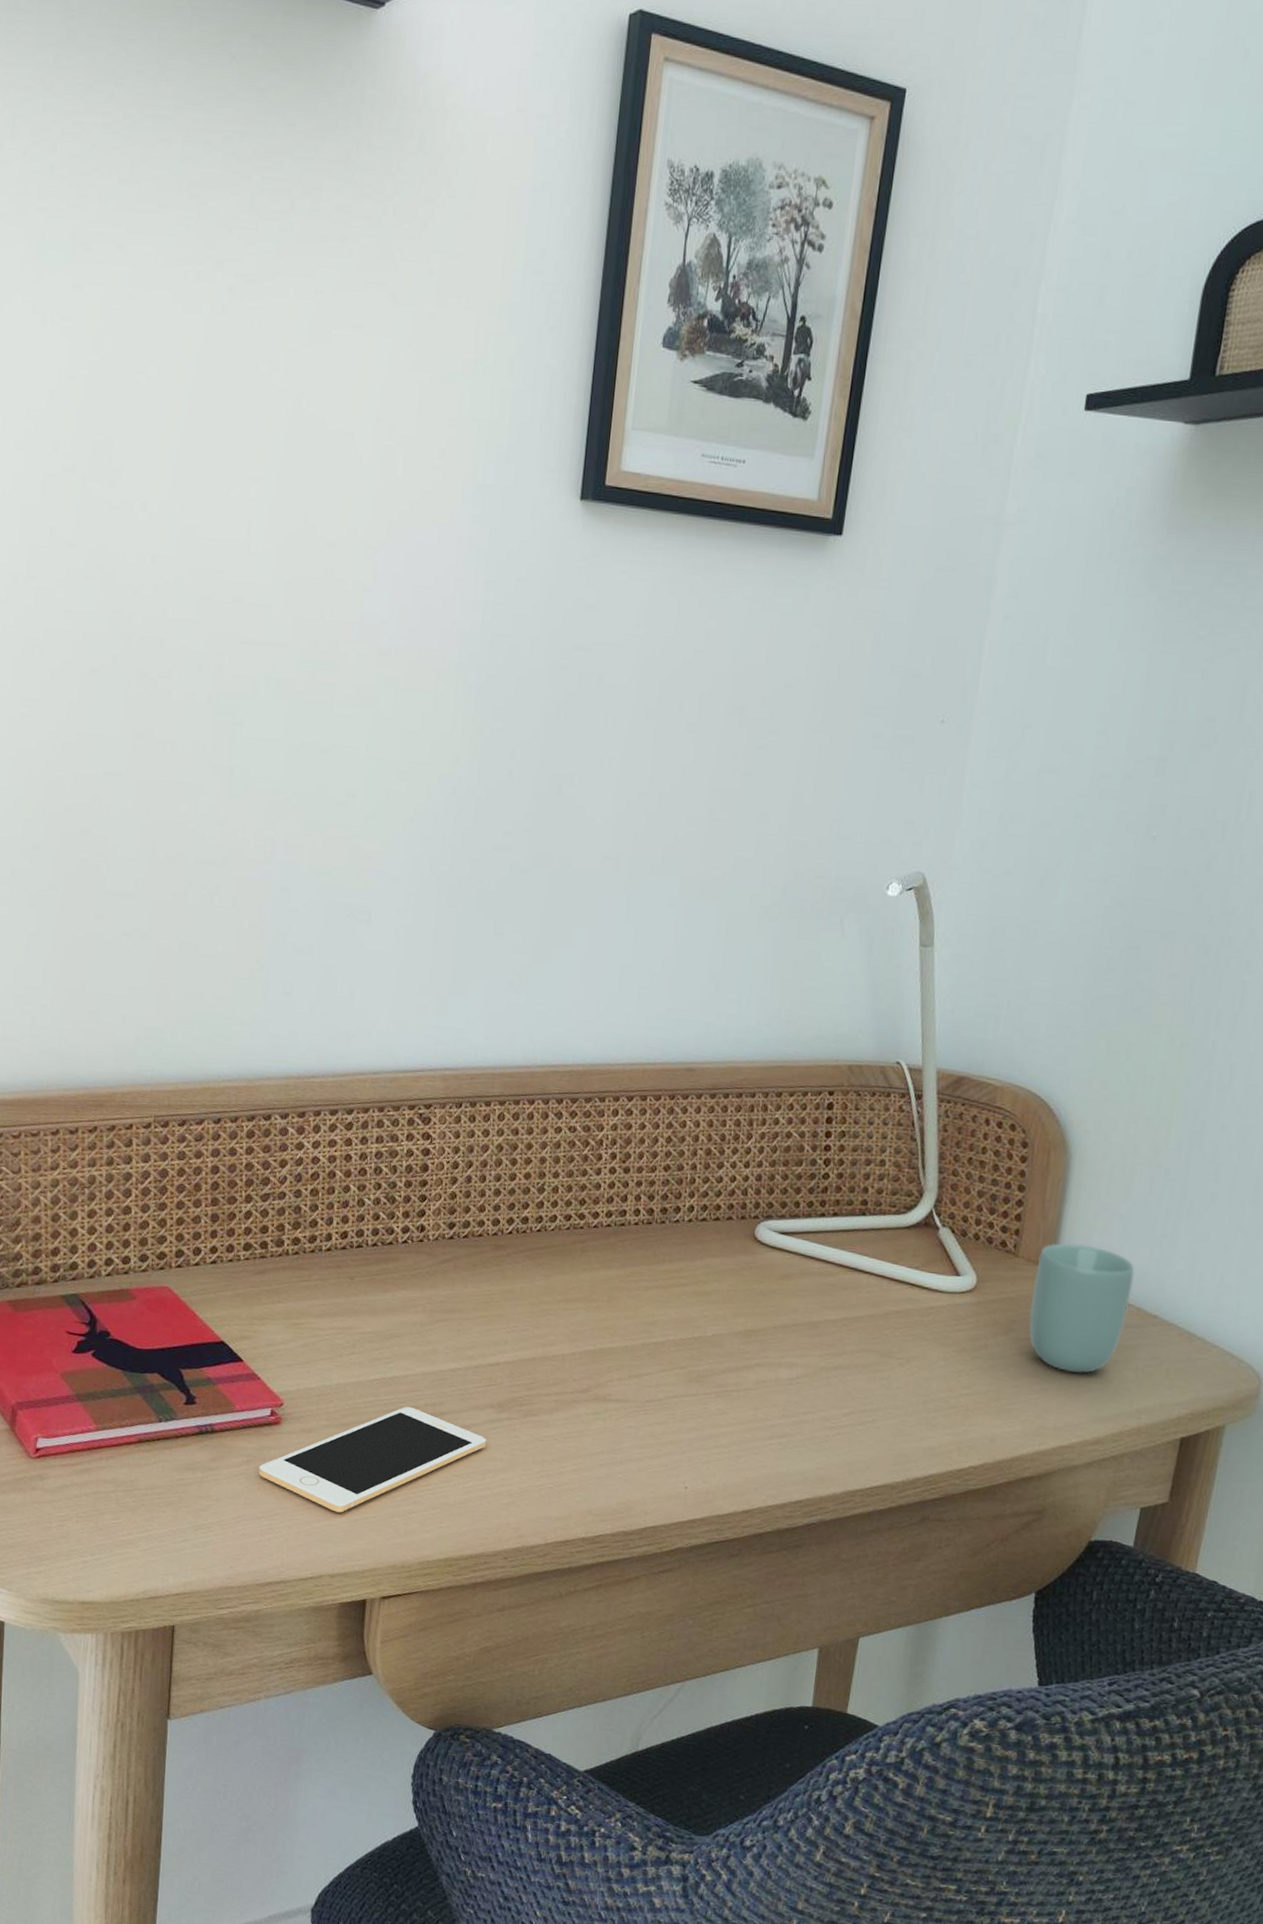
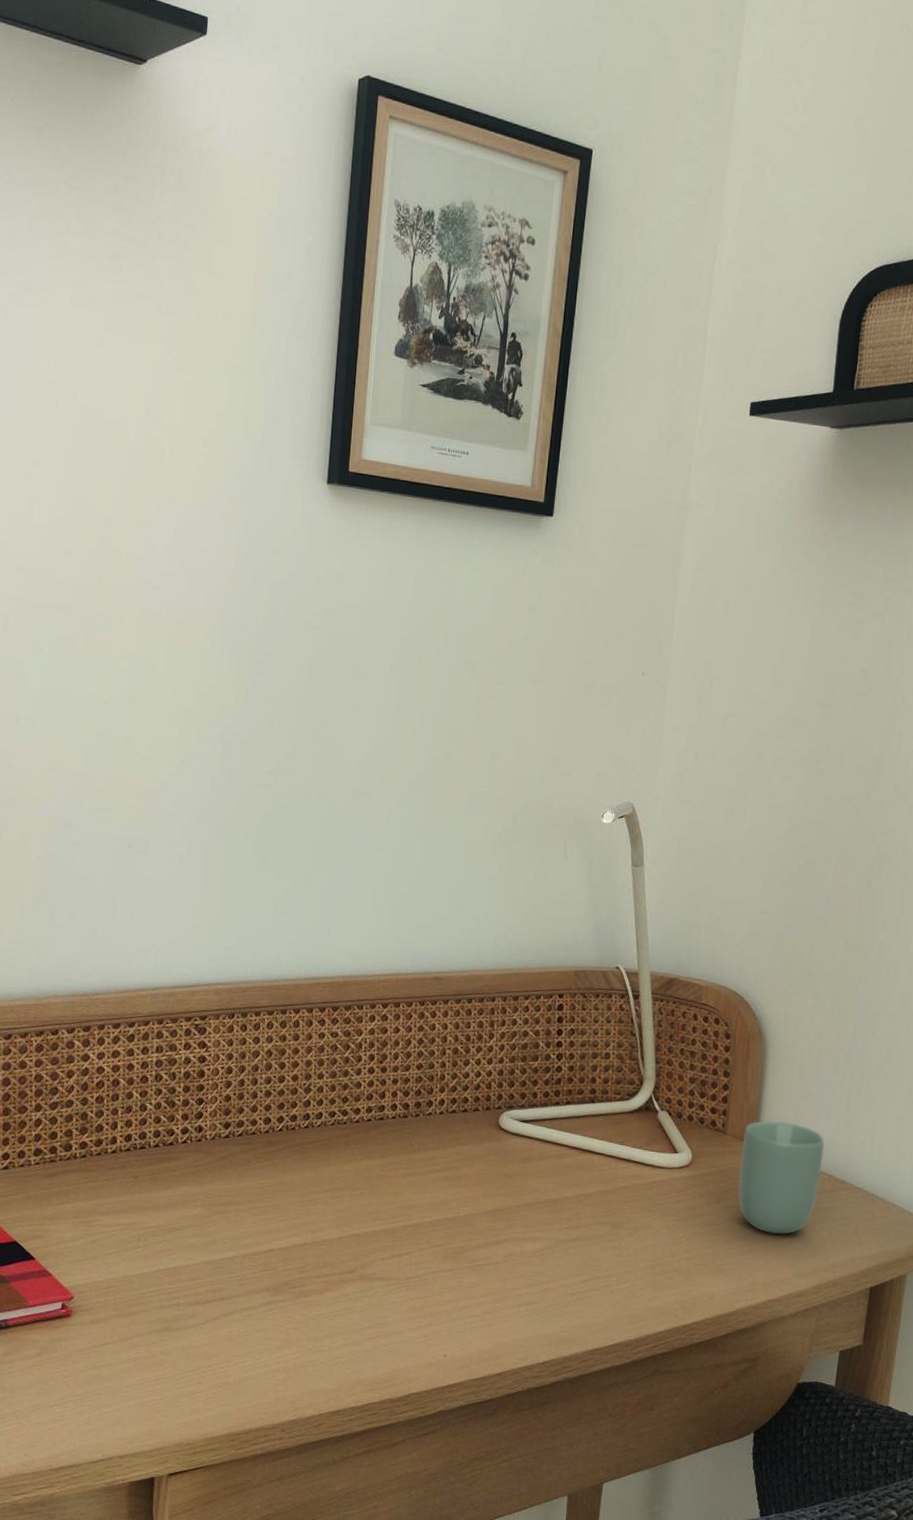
cell phone: present [259,1406,487,1513] -> none [51,1293,264,1397]

